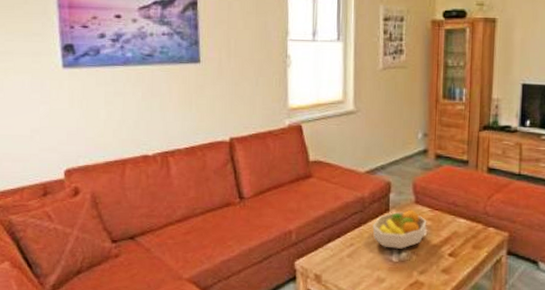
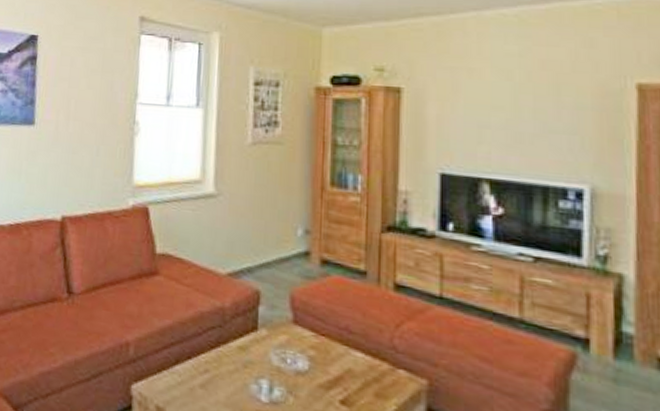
fruit bowl: present [372,209,427,249] -> none [234,331,309,386]

